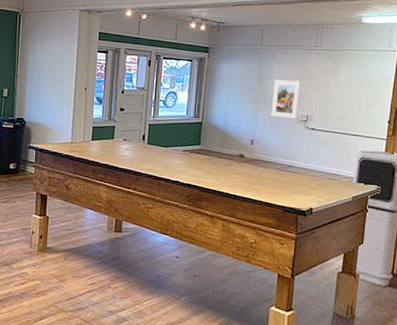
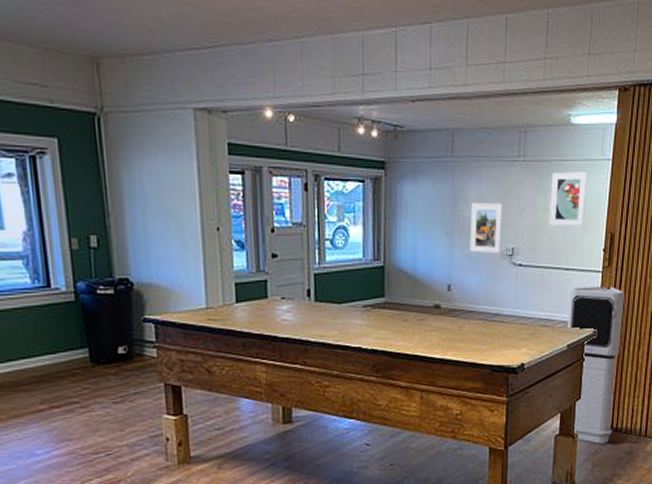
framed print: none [339,59,375,103] -> present [549,172,587,227]

